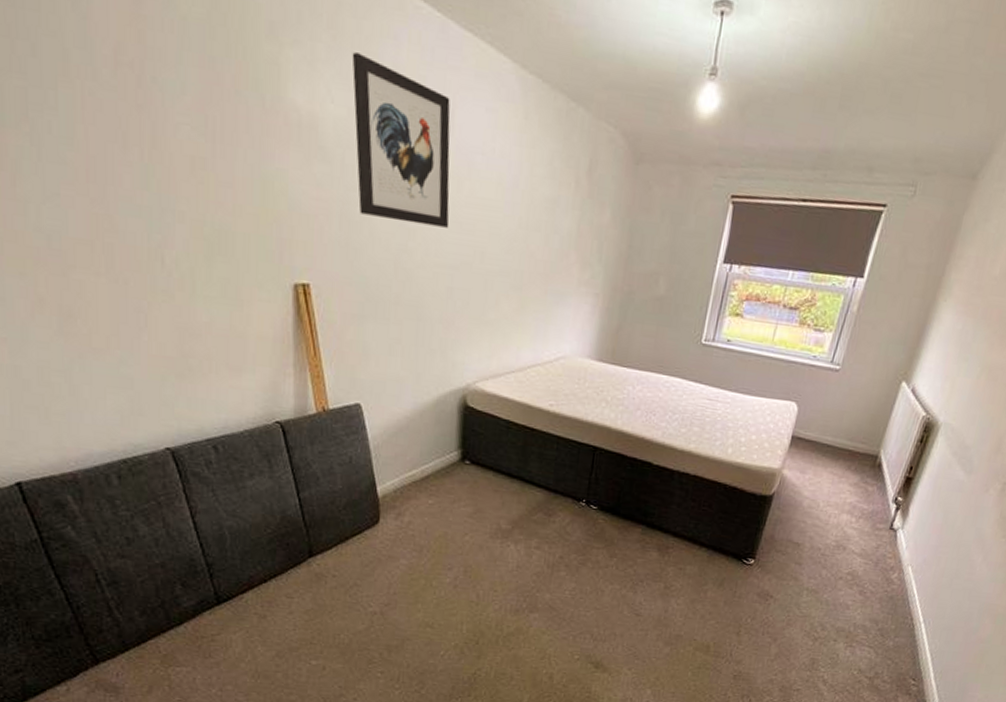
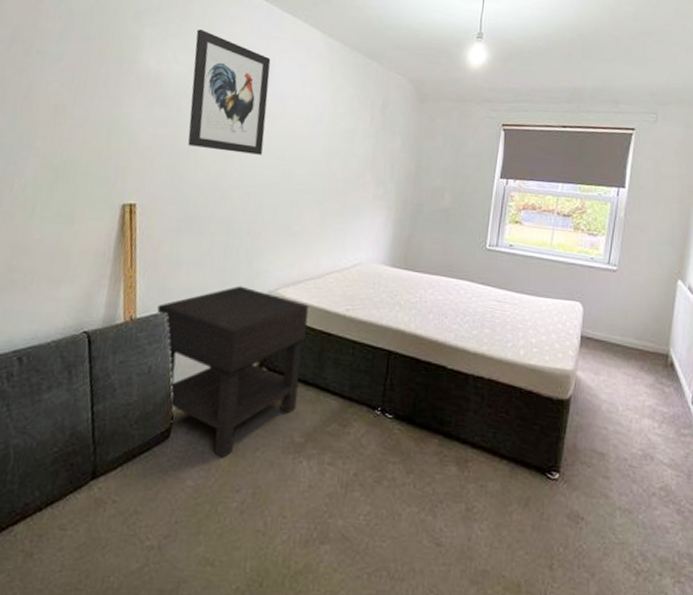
nightstand: none [349,377,510,542] -> present [156,285,309,458]

